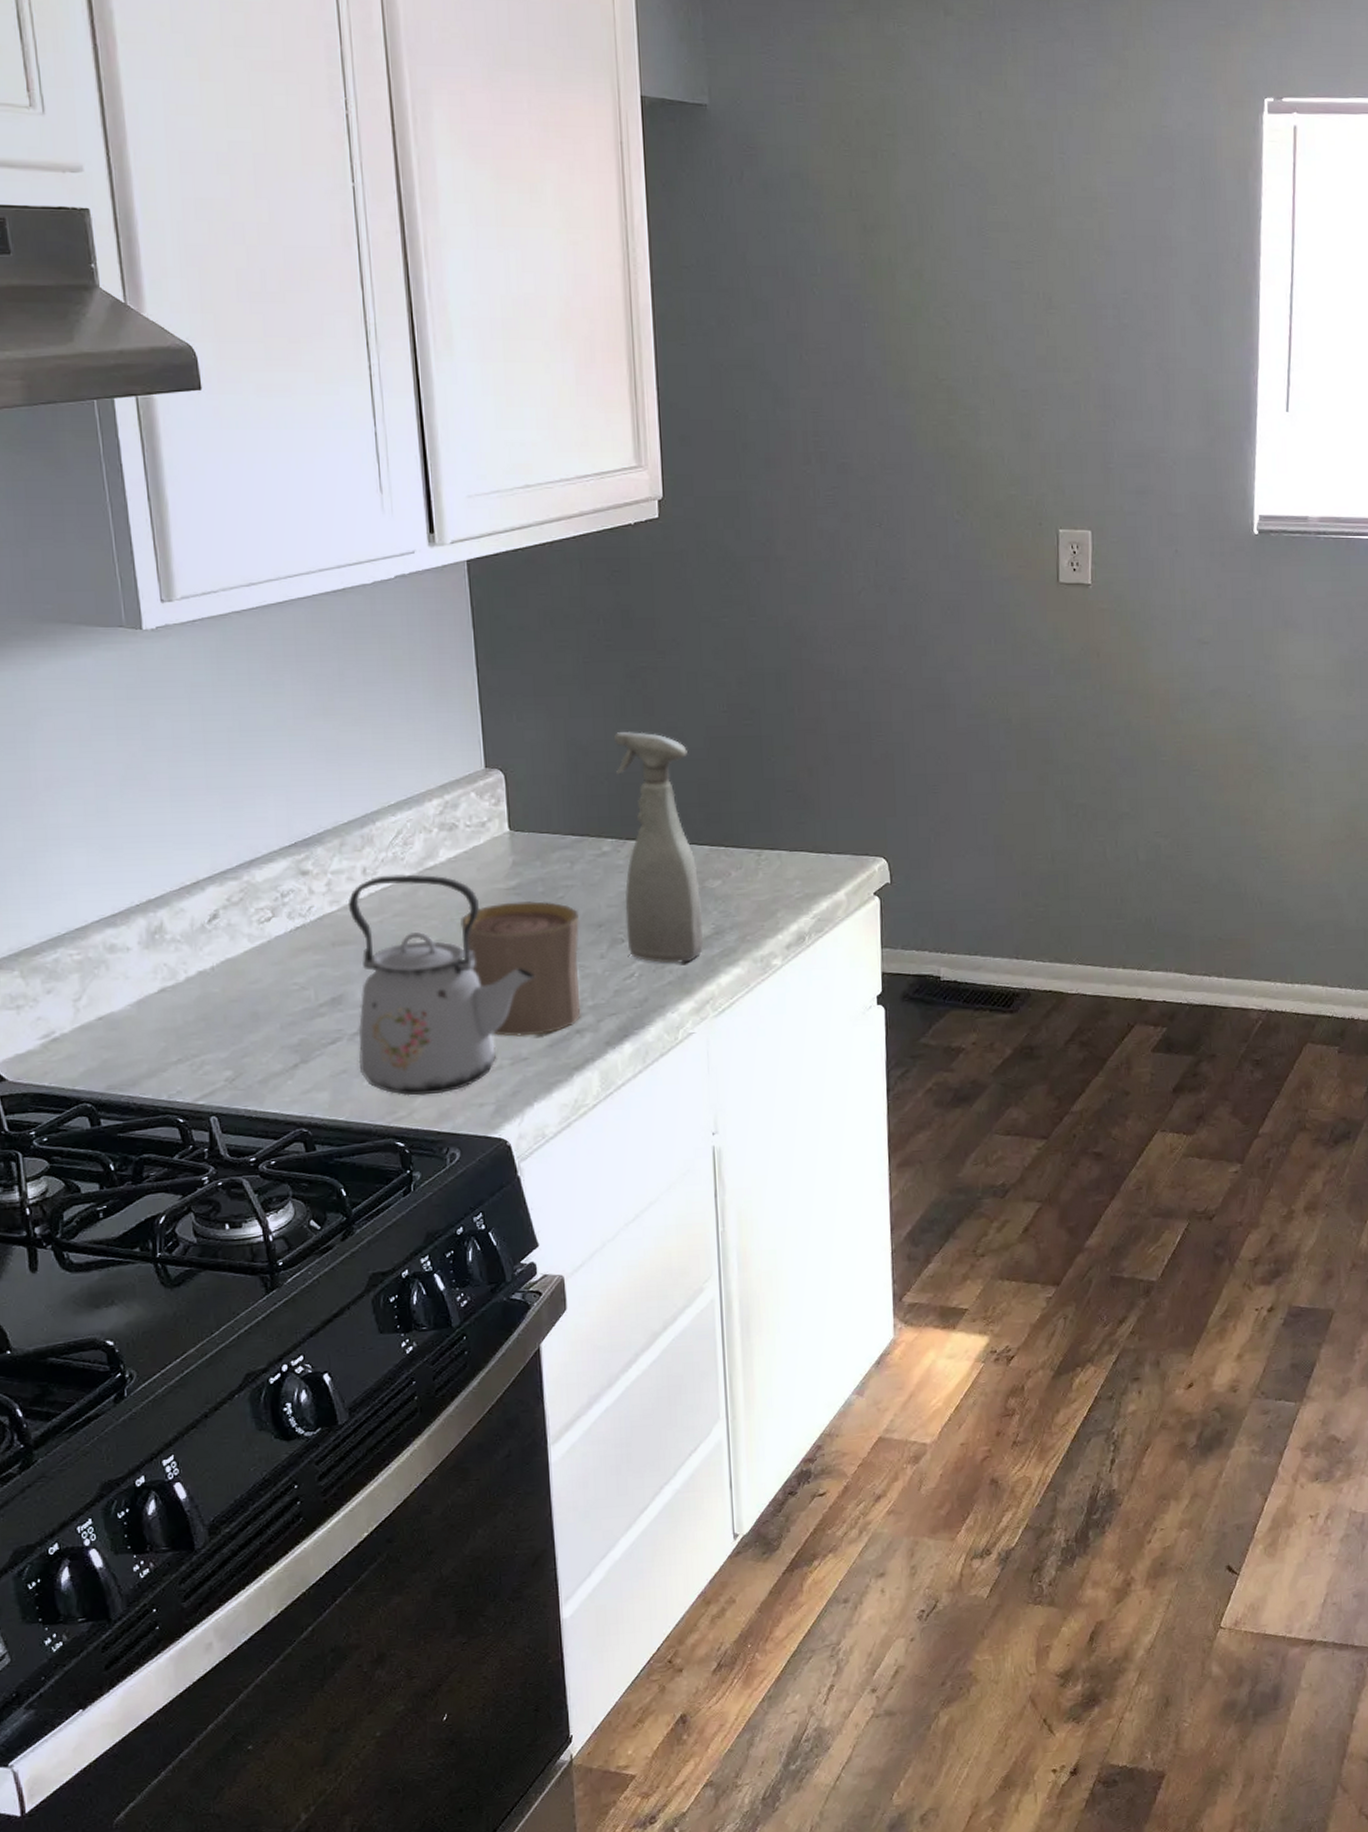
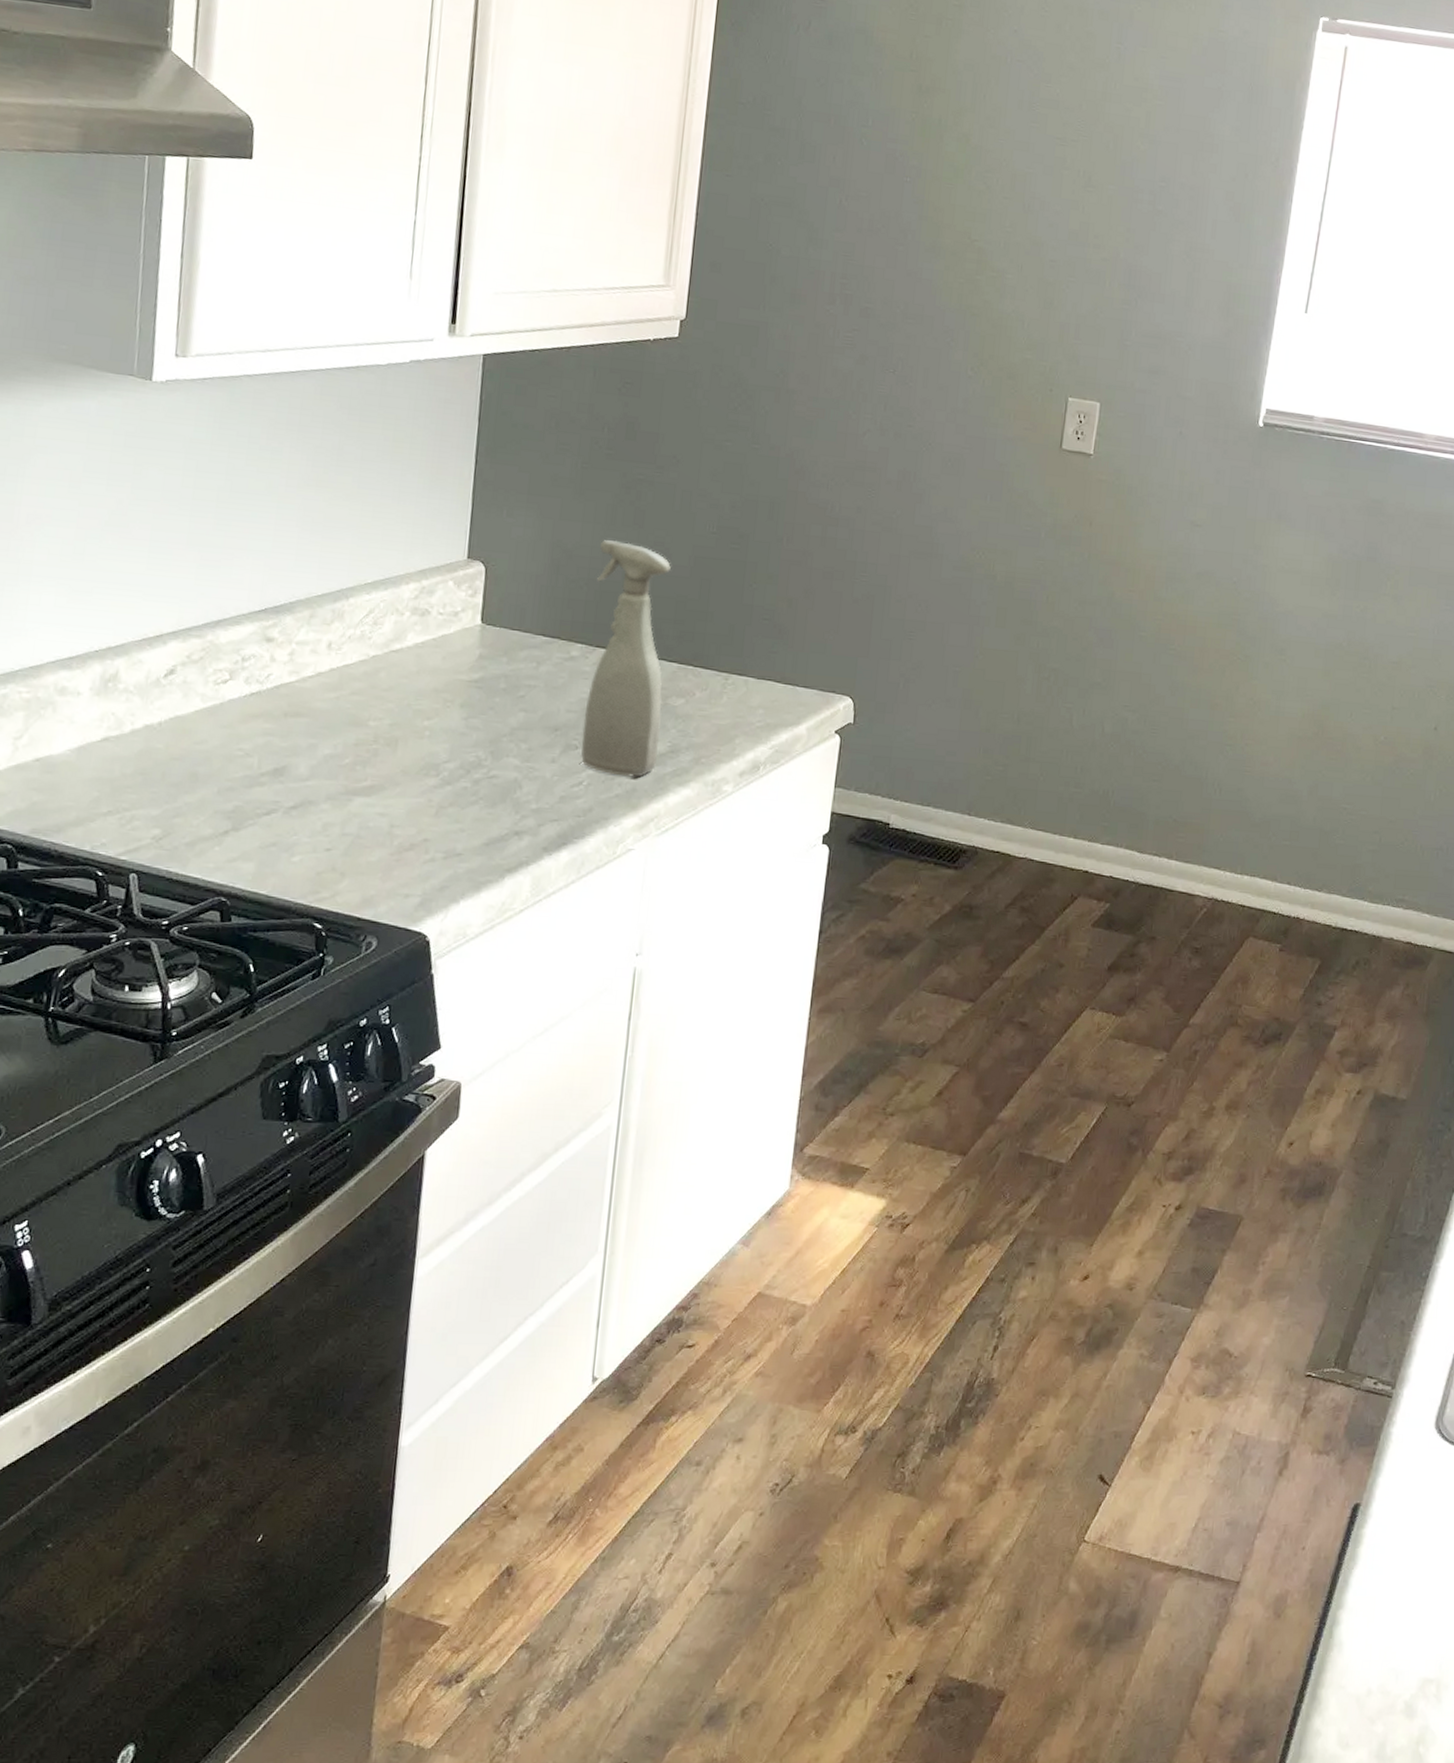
kettle: present [349,874,535,1096] -> none [290,652,482,880]
cup: present [460,901,581,1037] -> none [416,694,538,832]

